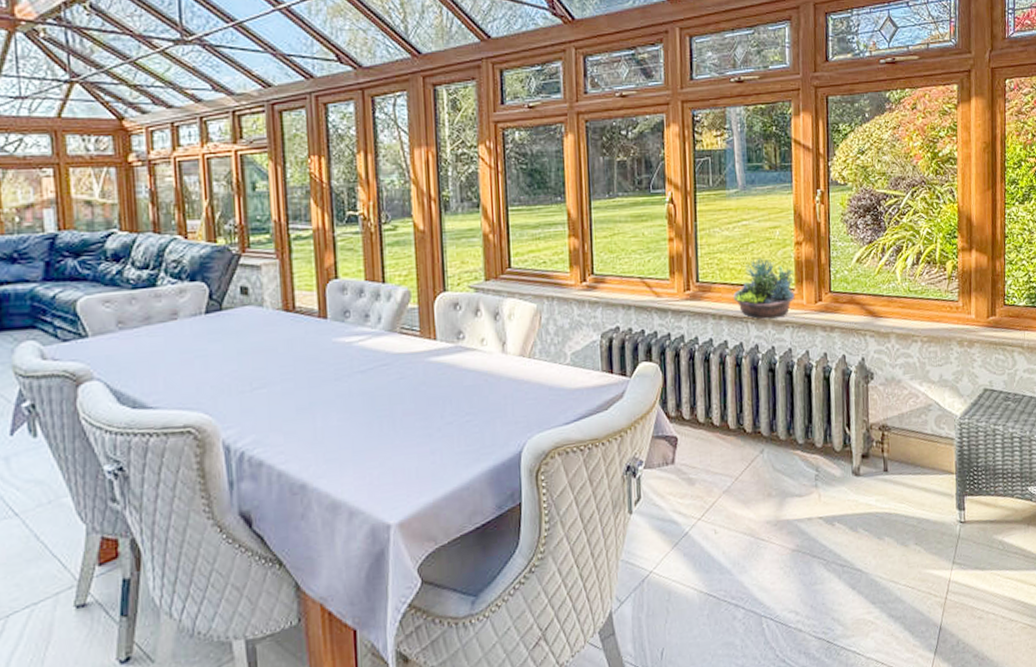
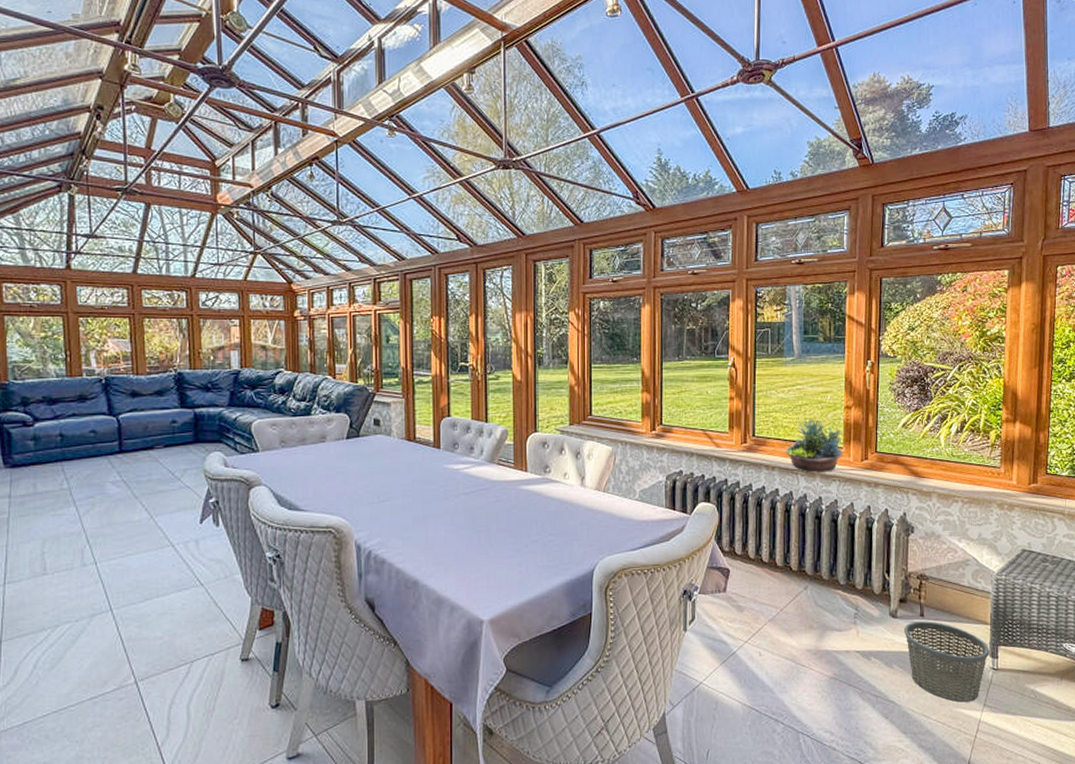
basket: none [867,476,956,563] -> present [903,621,990,703]

